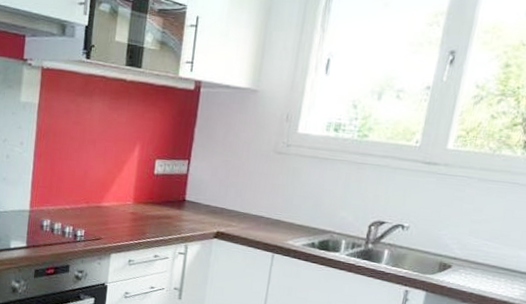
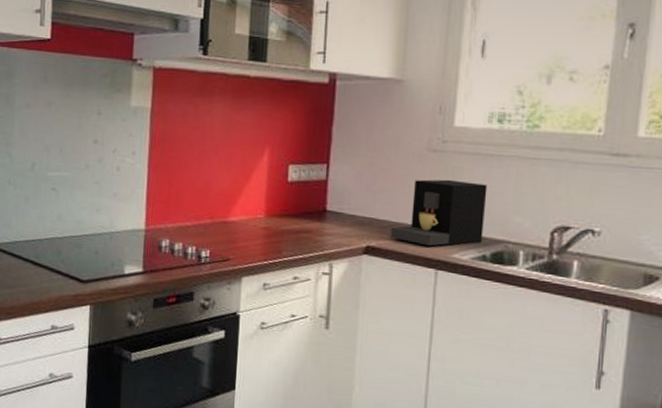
coffee maker: none [237,177,321,234] -> present [390,179,488,247]

